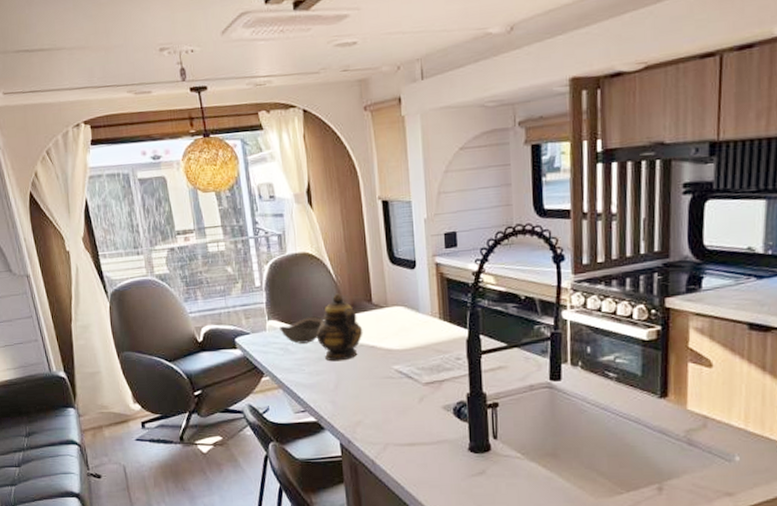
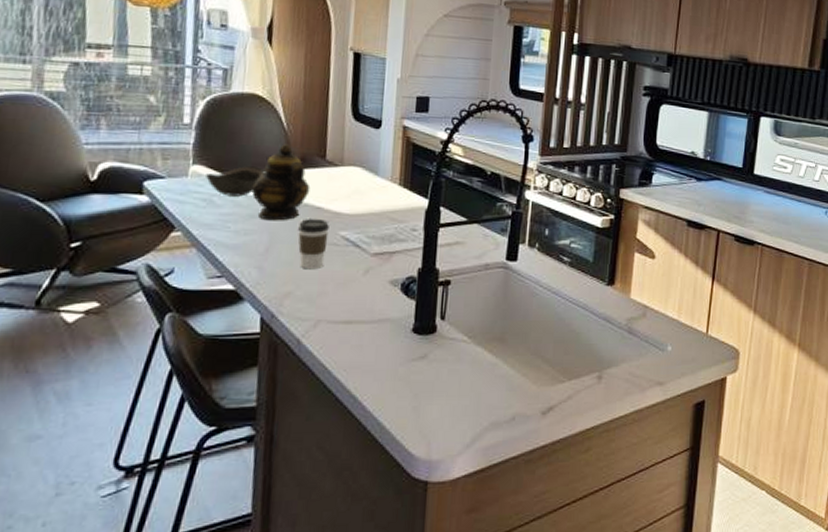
coffee cup: none [358,356,385,401] -> present [298,219,329,270]

